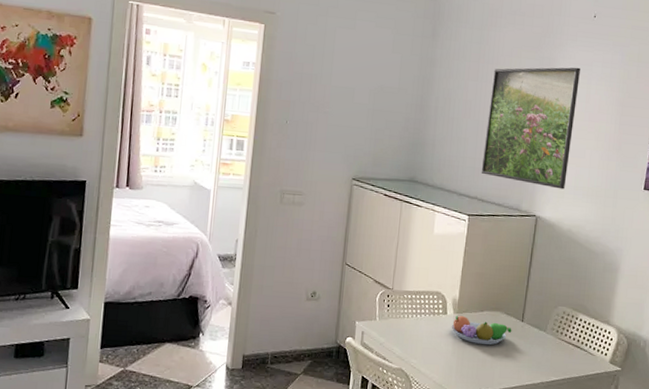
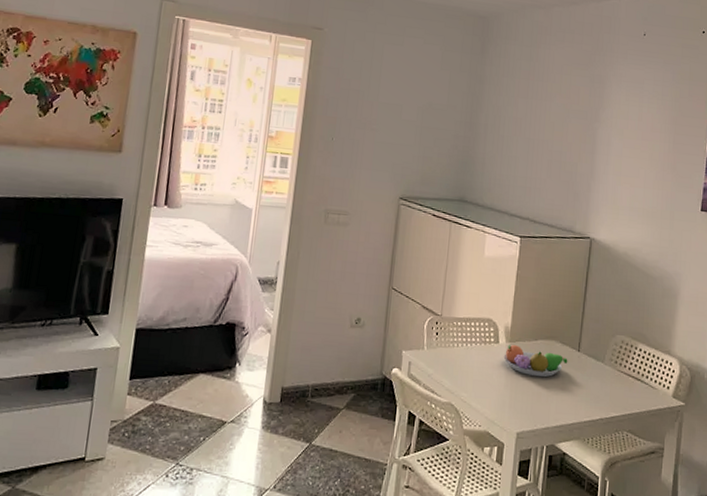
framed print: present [481,67,580,189] -> none [532,85,632,210]

